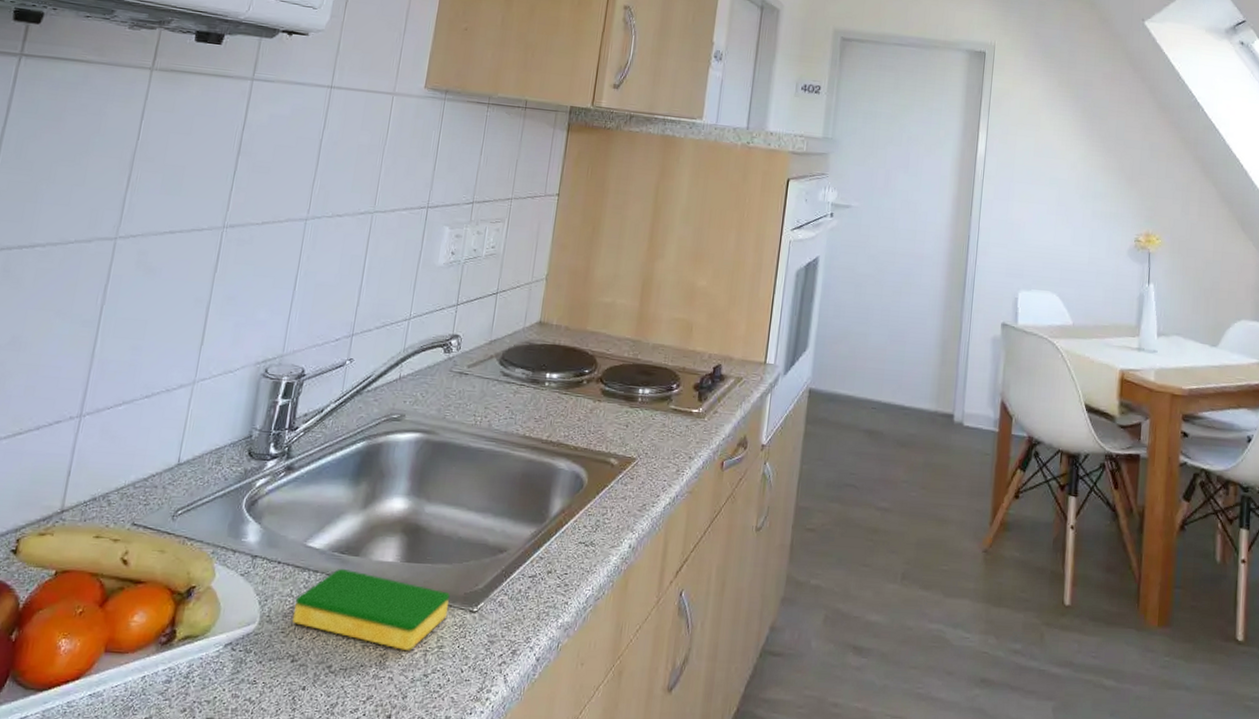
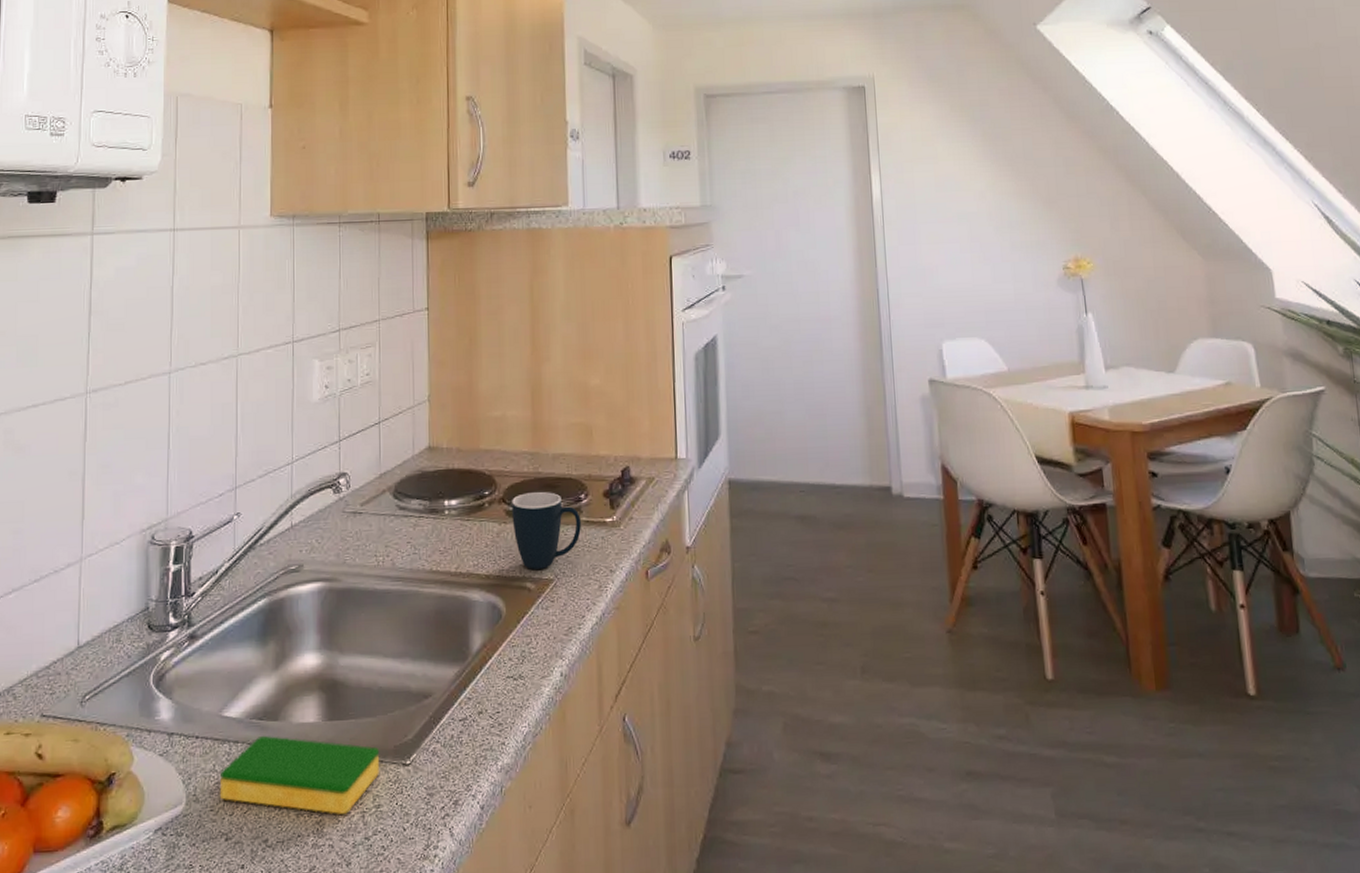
mug: none [606,376,670,448] -> present [512,491,581,569]

